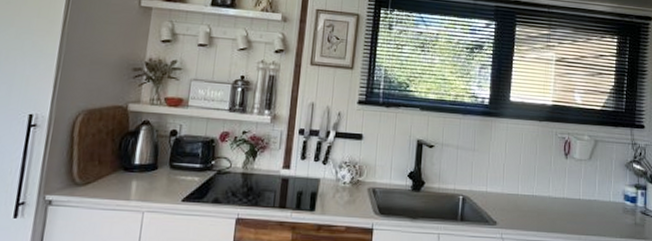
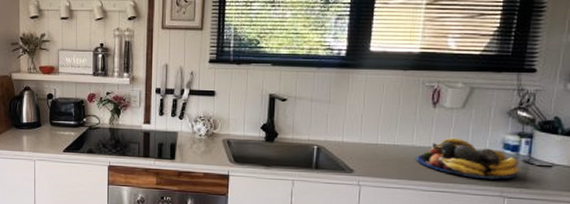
fruit bowl: none [552,188,638,231] -> present [416,137,520,179]

